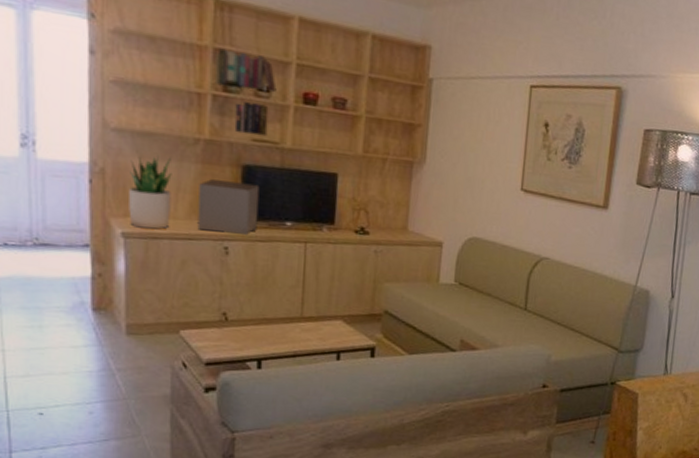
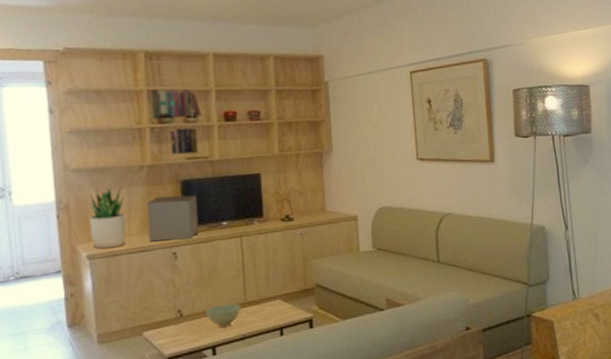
bowl: none [254,315,296,341] -> present [205,304,241,328]

